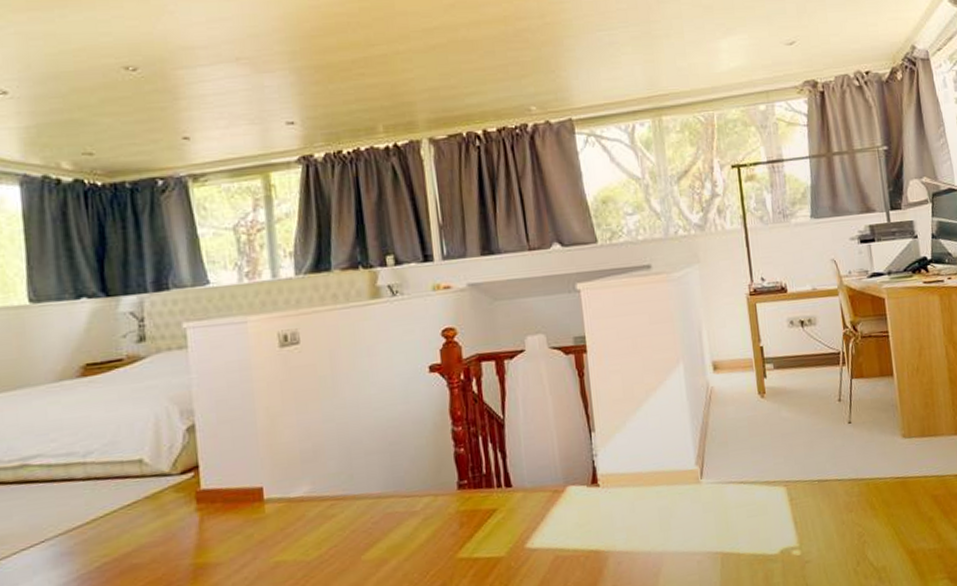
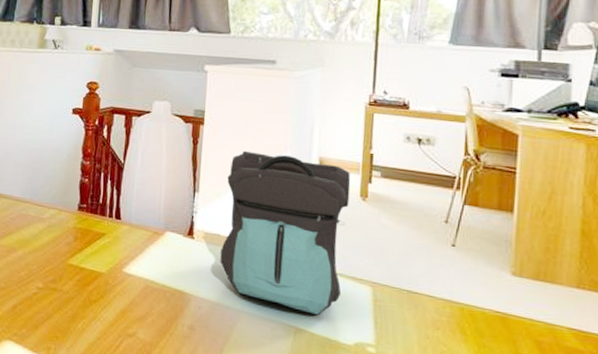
backpack: none [623,366,759,535] -> present [220,150,351,315]

